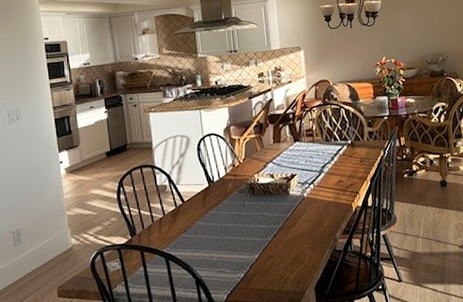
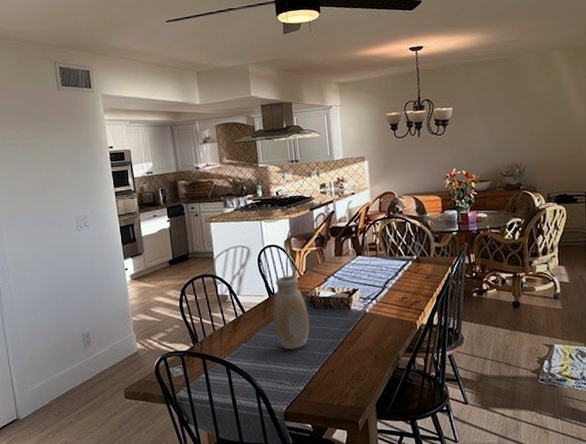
vase: none [213,163,249,238] -> present [273,276,310,350]

